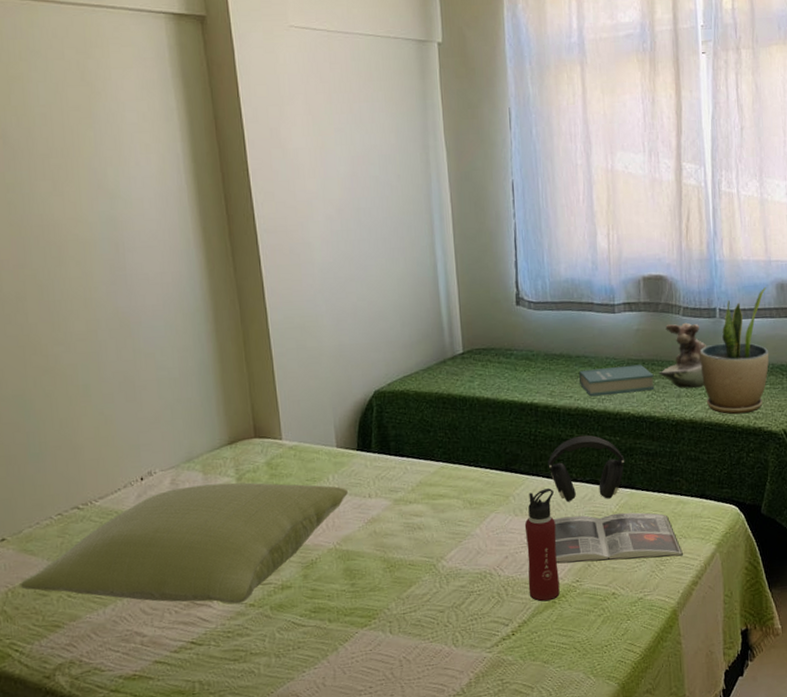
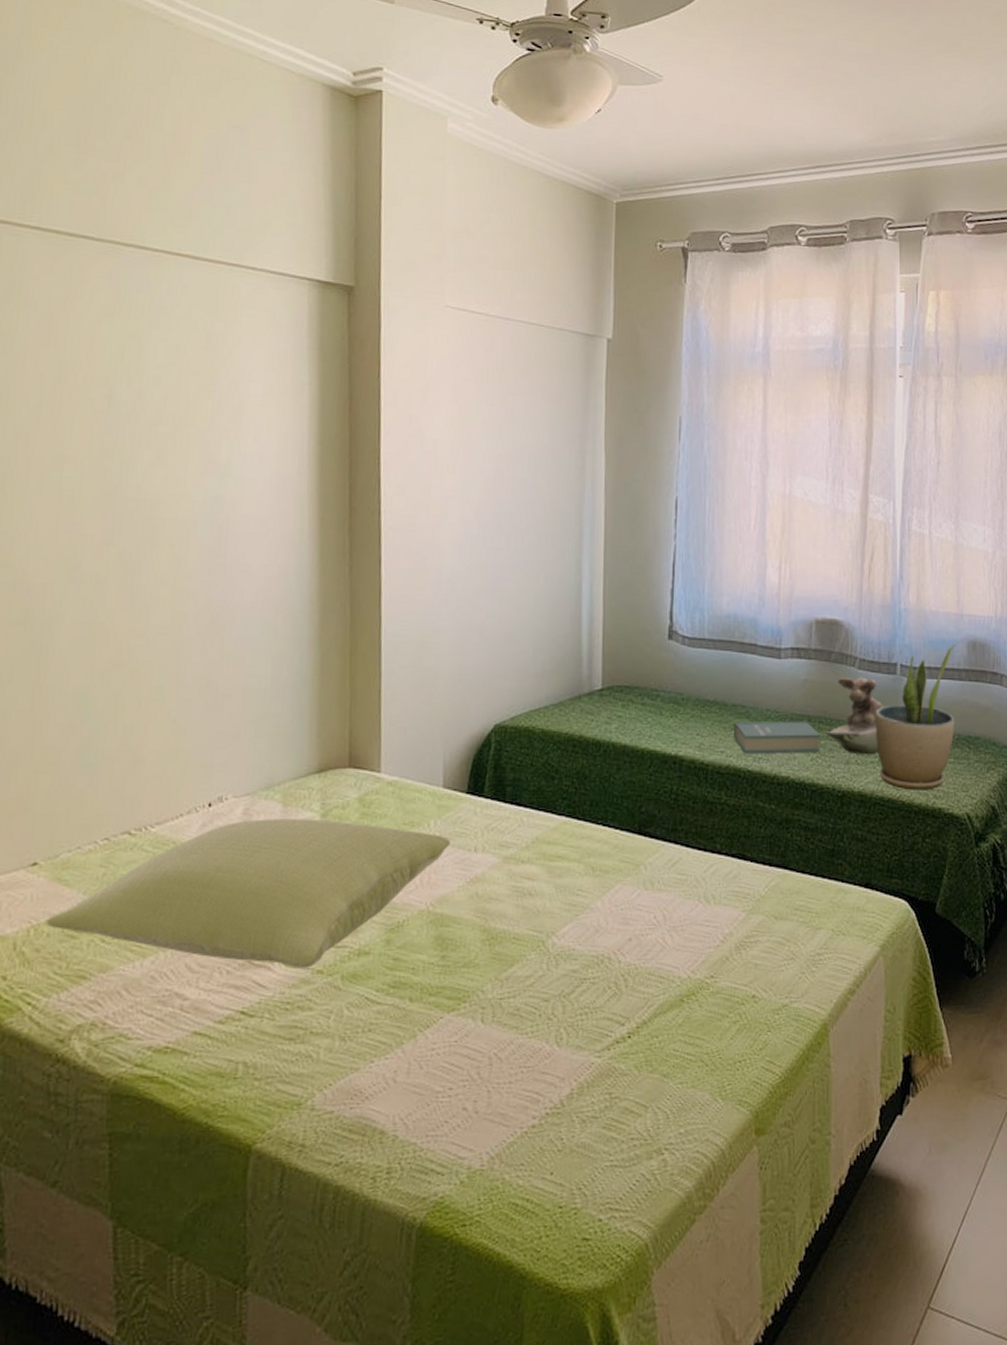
water bottle: present [524,488,560,602] -> none [653,859,692,999]
headphones: present [548,435,625,502] -> none [689,799,780,879]
magazine: present [553,512,683,564] -> none [688,896,840,957]

